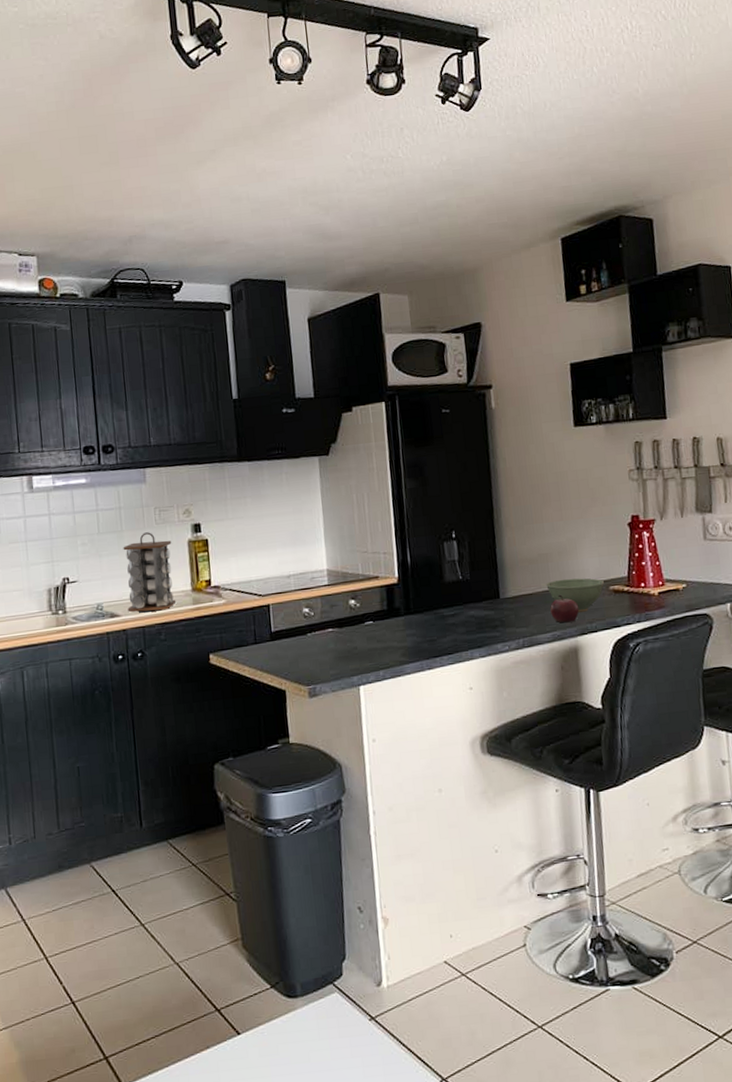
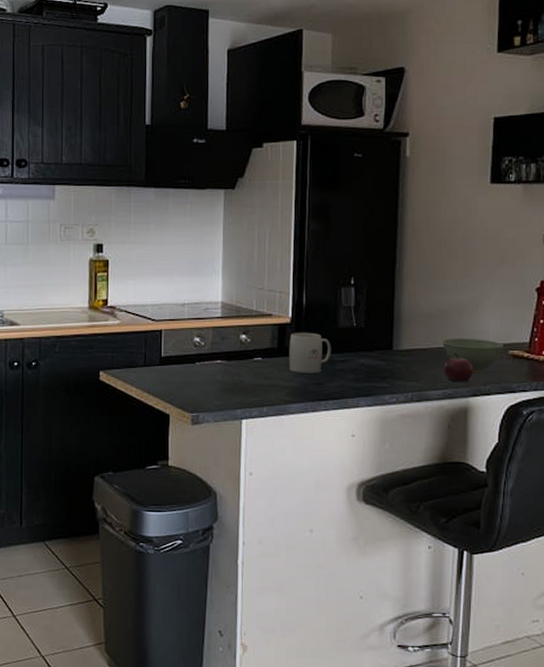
spice rack: present [123,532,177,613] -> none [26,247,74,324]
mug: none [398,590,441,633] -> present [288,332,331,374]

